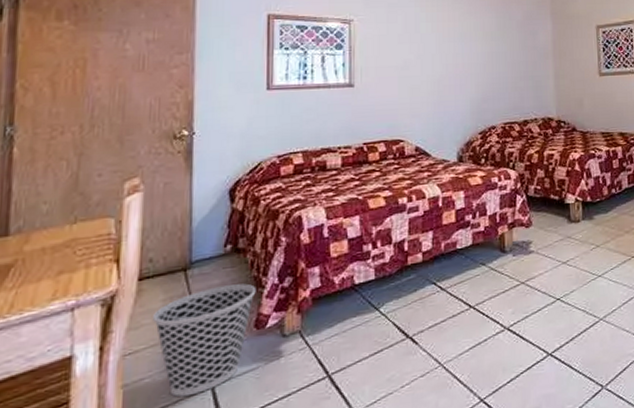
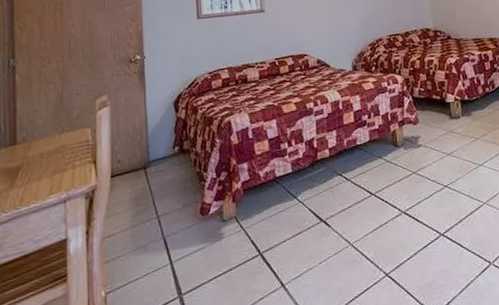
wastebasket: present [153,283,256,397] -> none [124,178,200,271]

